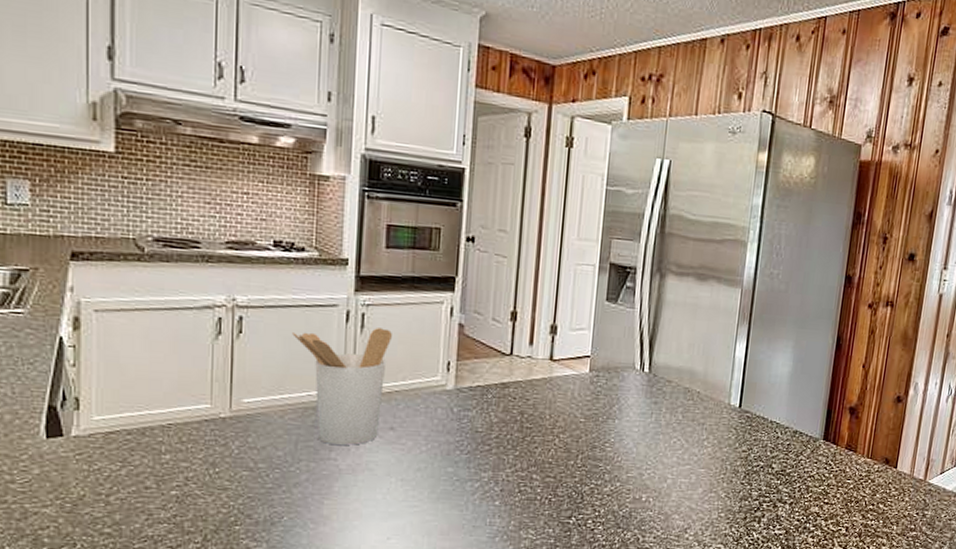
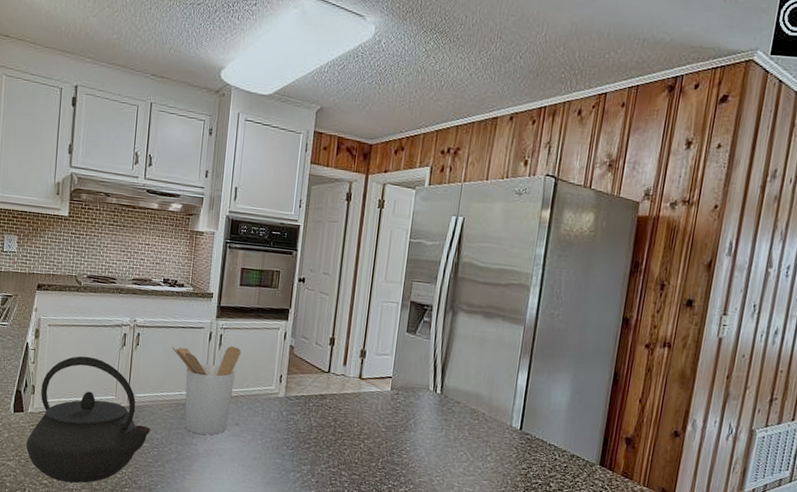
kettle: none [72,351,268,528] -> present [26,356,151,483]

